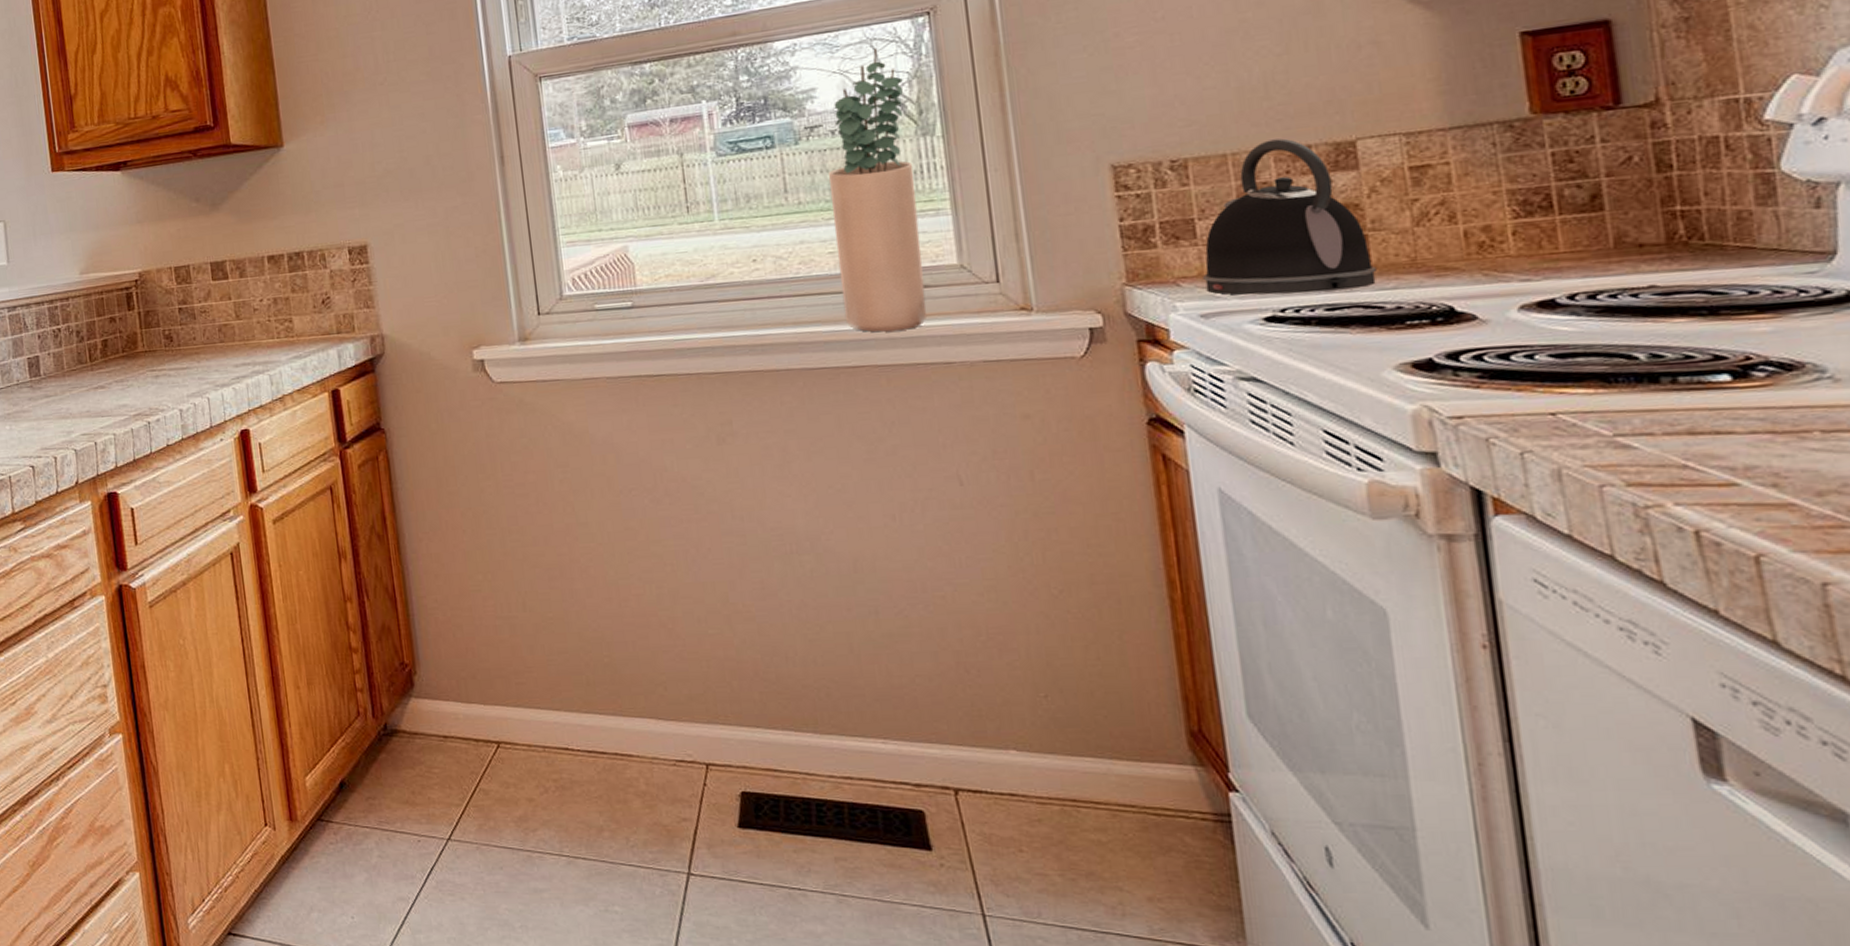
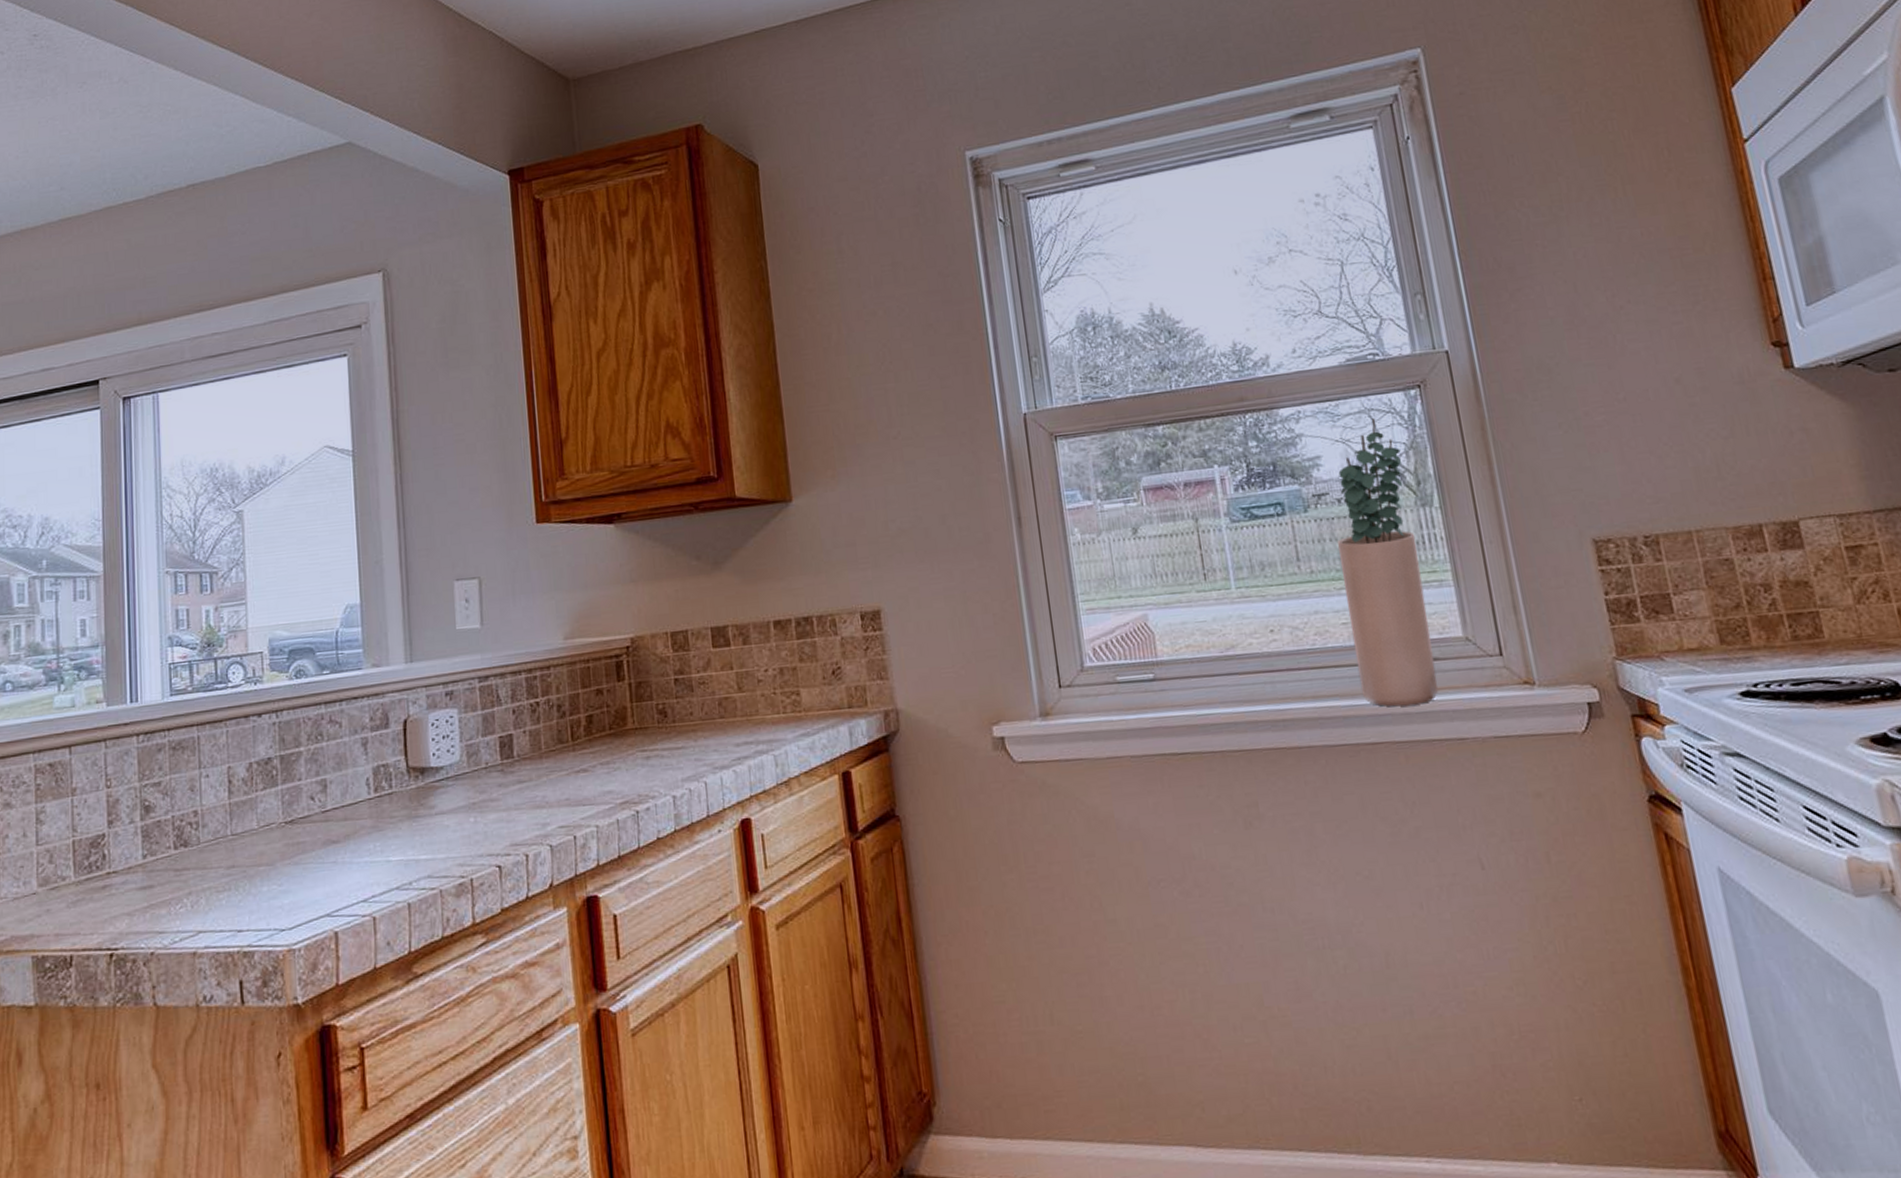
kettle: present [1203,138,1377,295] -> none [1682,517,1831,670]

